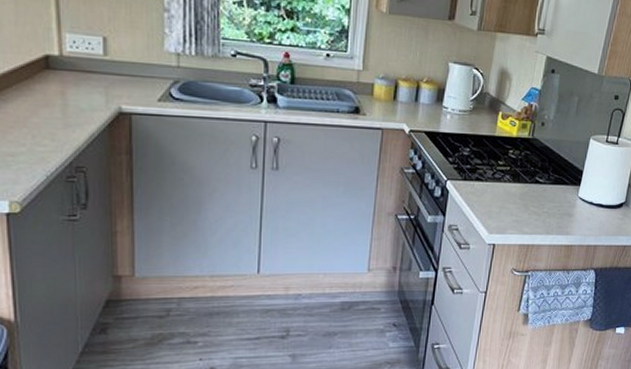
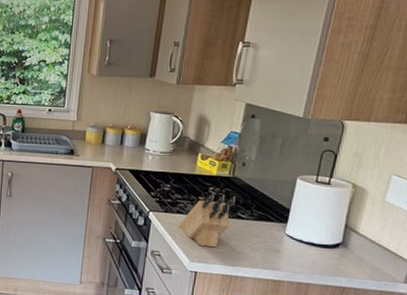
knife block: none [478,156,535,216] -> present [179,193,236,248]

